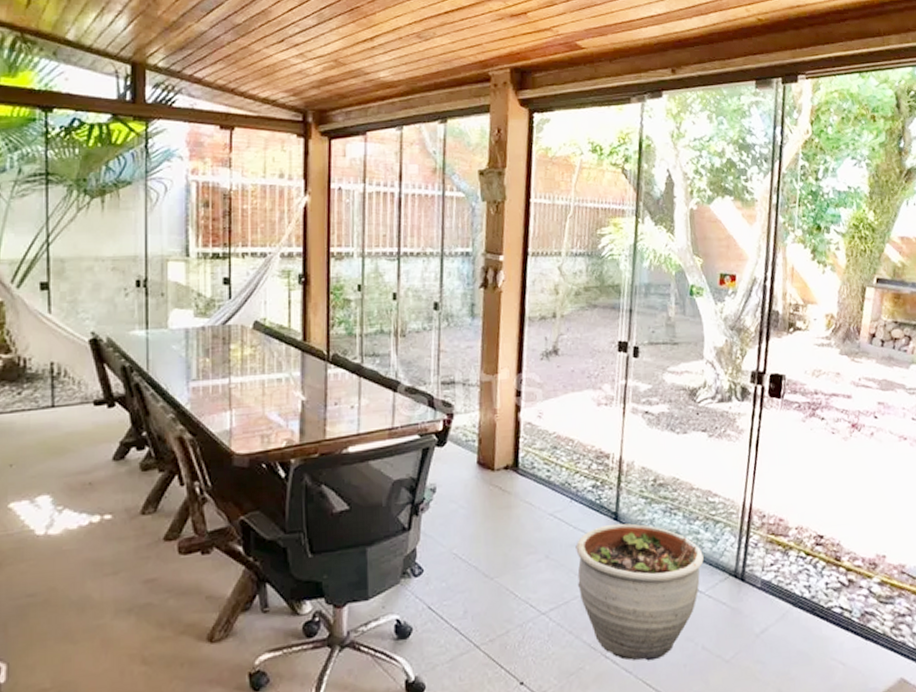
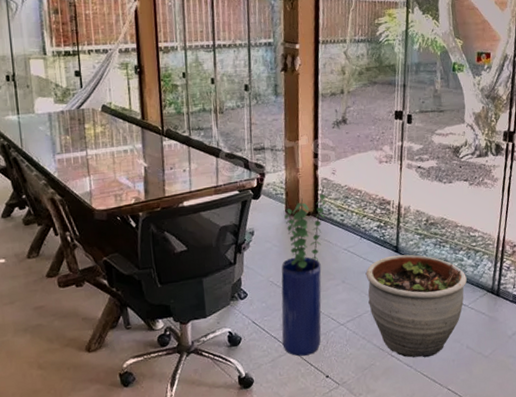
vase: none [465,431,529,655] -> present [281,185,326,356]

